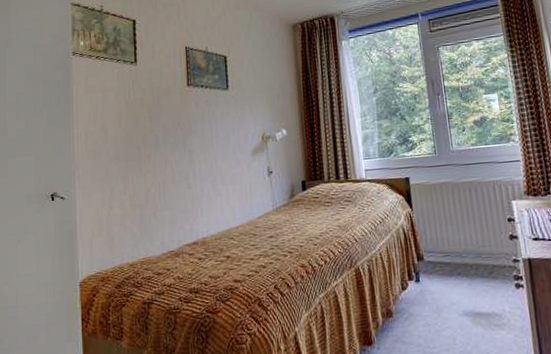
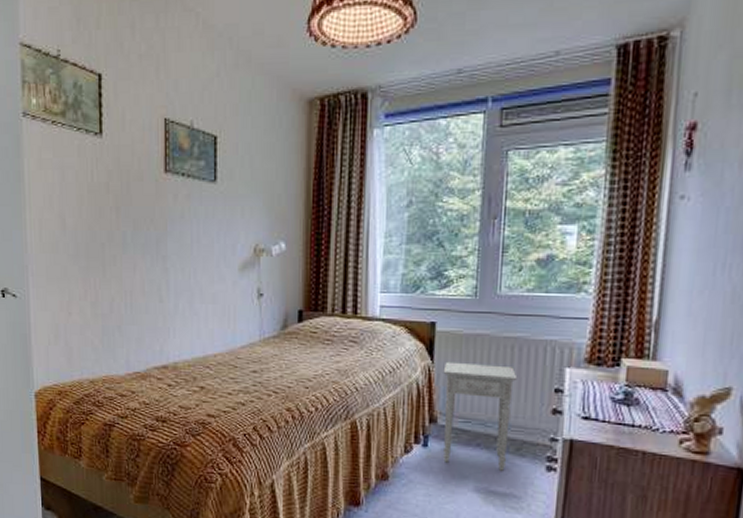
nightstand: none [421,205,484,294] -> present [443,361,518,471]

